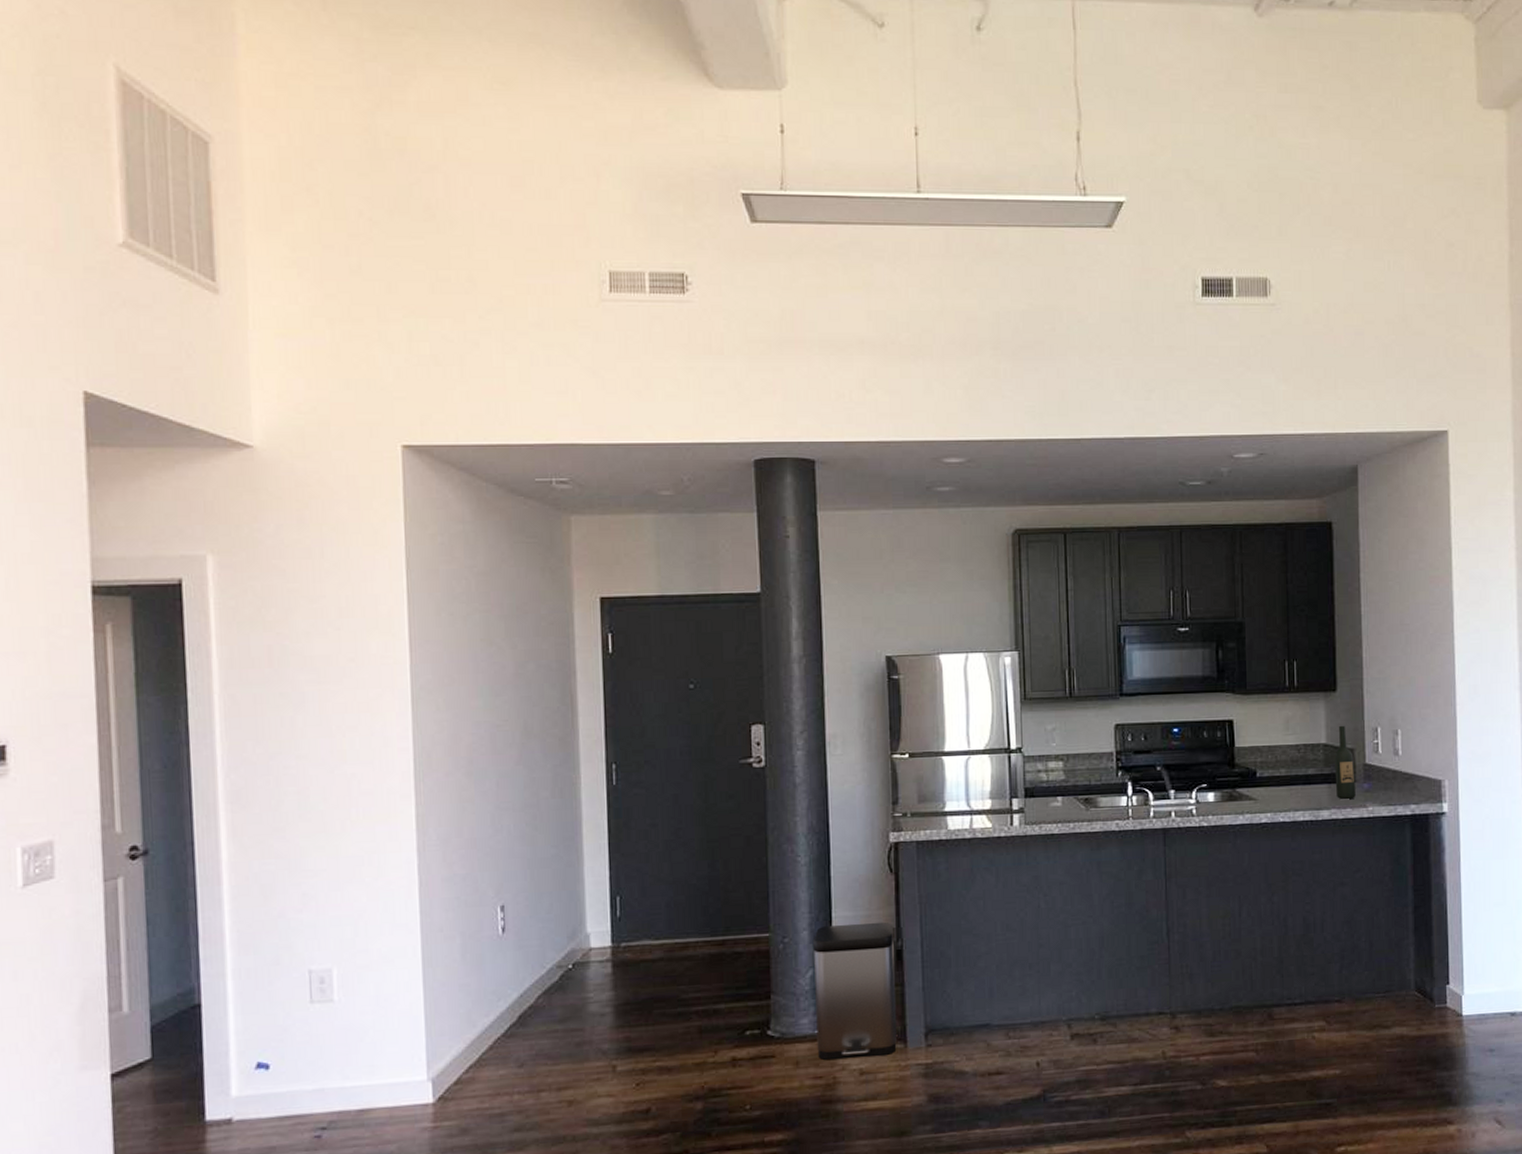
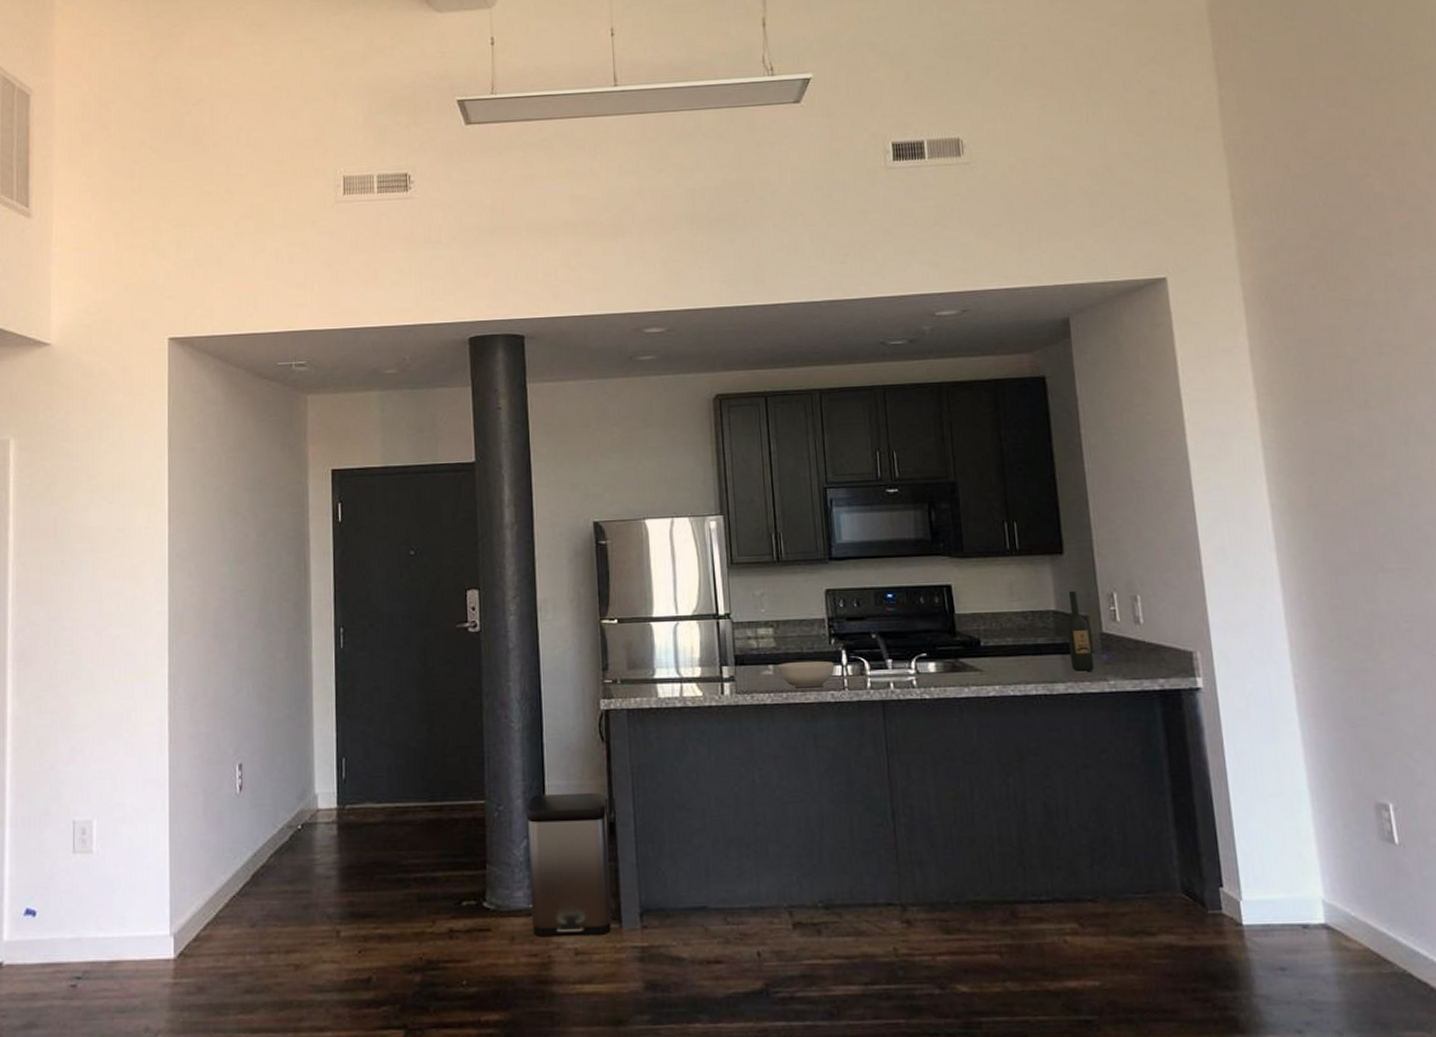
bowl: none [1066,792,1121,818] -> present [778,660,835,688]

